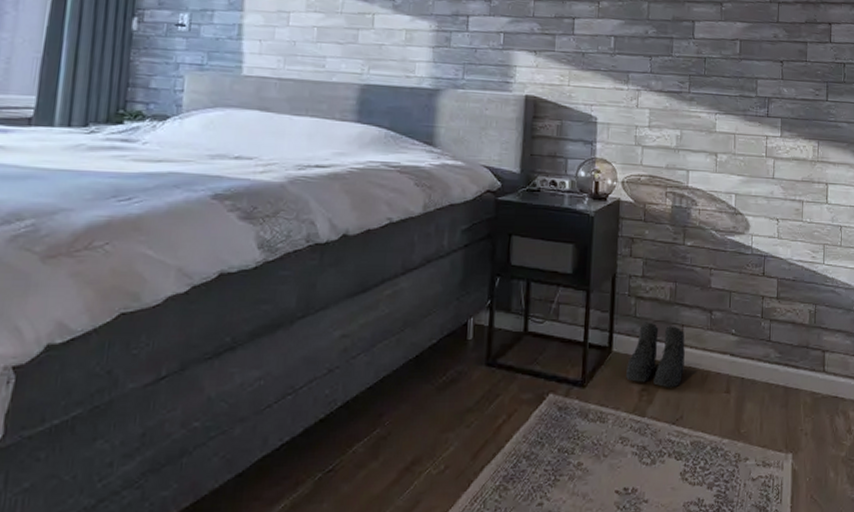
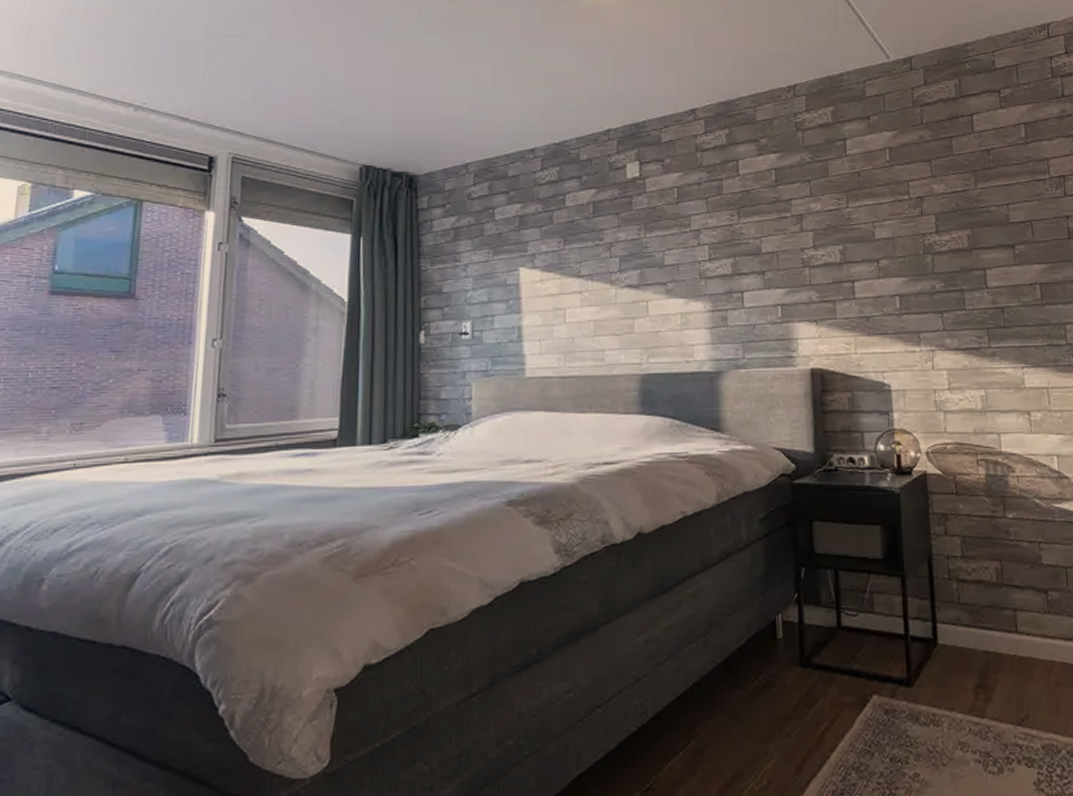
boots: present [626,322,685,388] -> none [956,608,1023,683]

